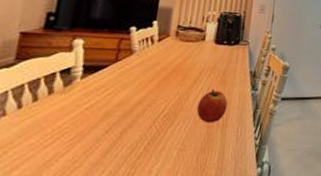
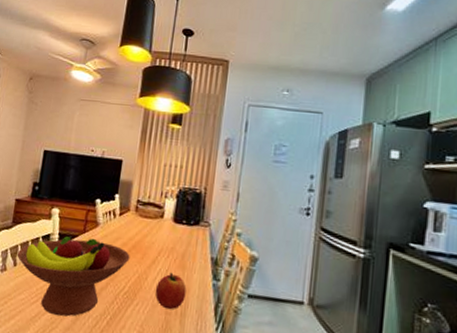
fruit bowl: none [22,66,170,154] -> present [17,235,130,317]

